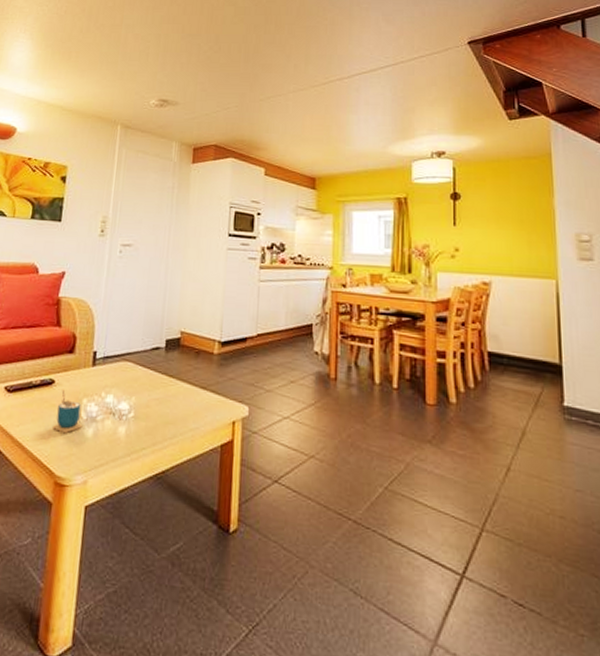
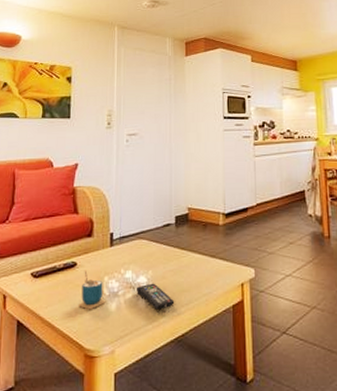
remote control: none [117,410,158,441] -> present [137,283,175,310]

